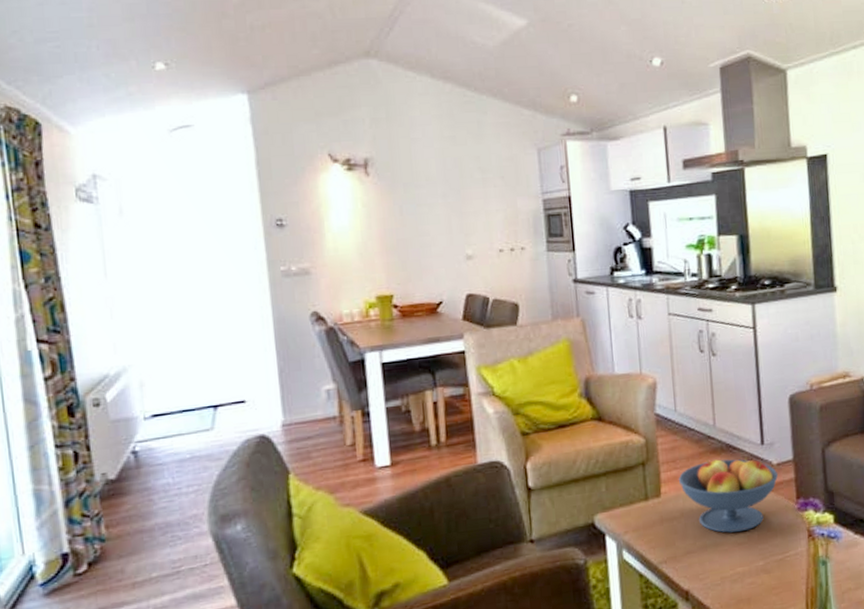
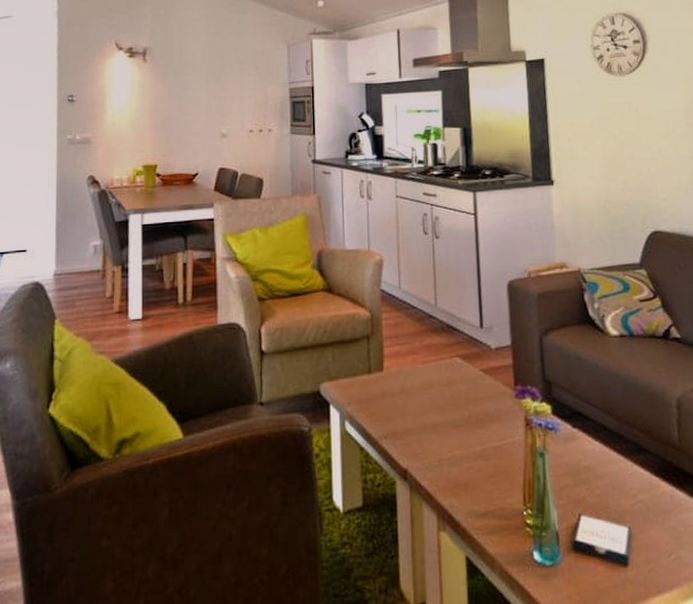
fruit bowl: present [678,457,779,533] -> none [400,338,497,415]

